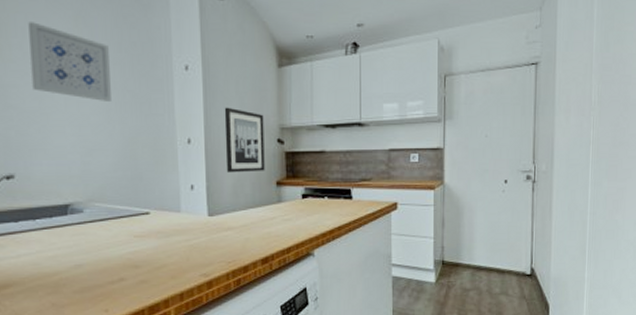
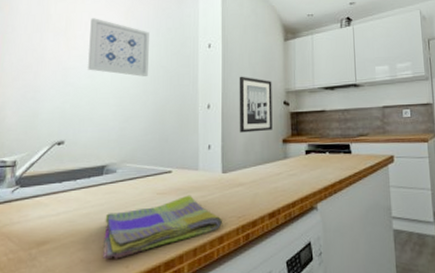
dish towel: none [75,238,210,304] -> present [103,195,222,260]

